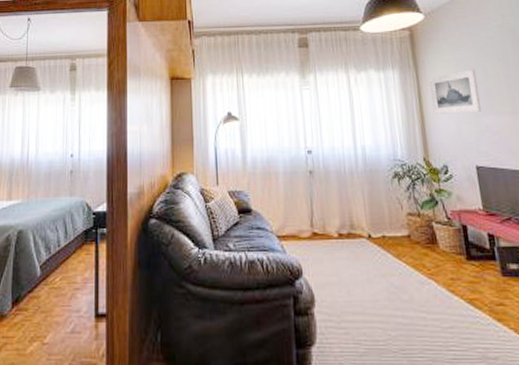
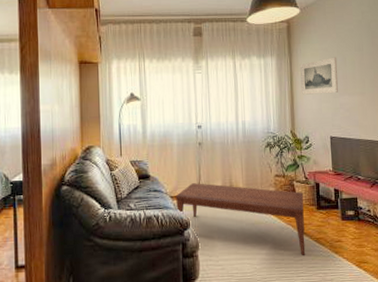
coffee table: none [284,220,457,321] -> present [176,183,306,255]

